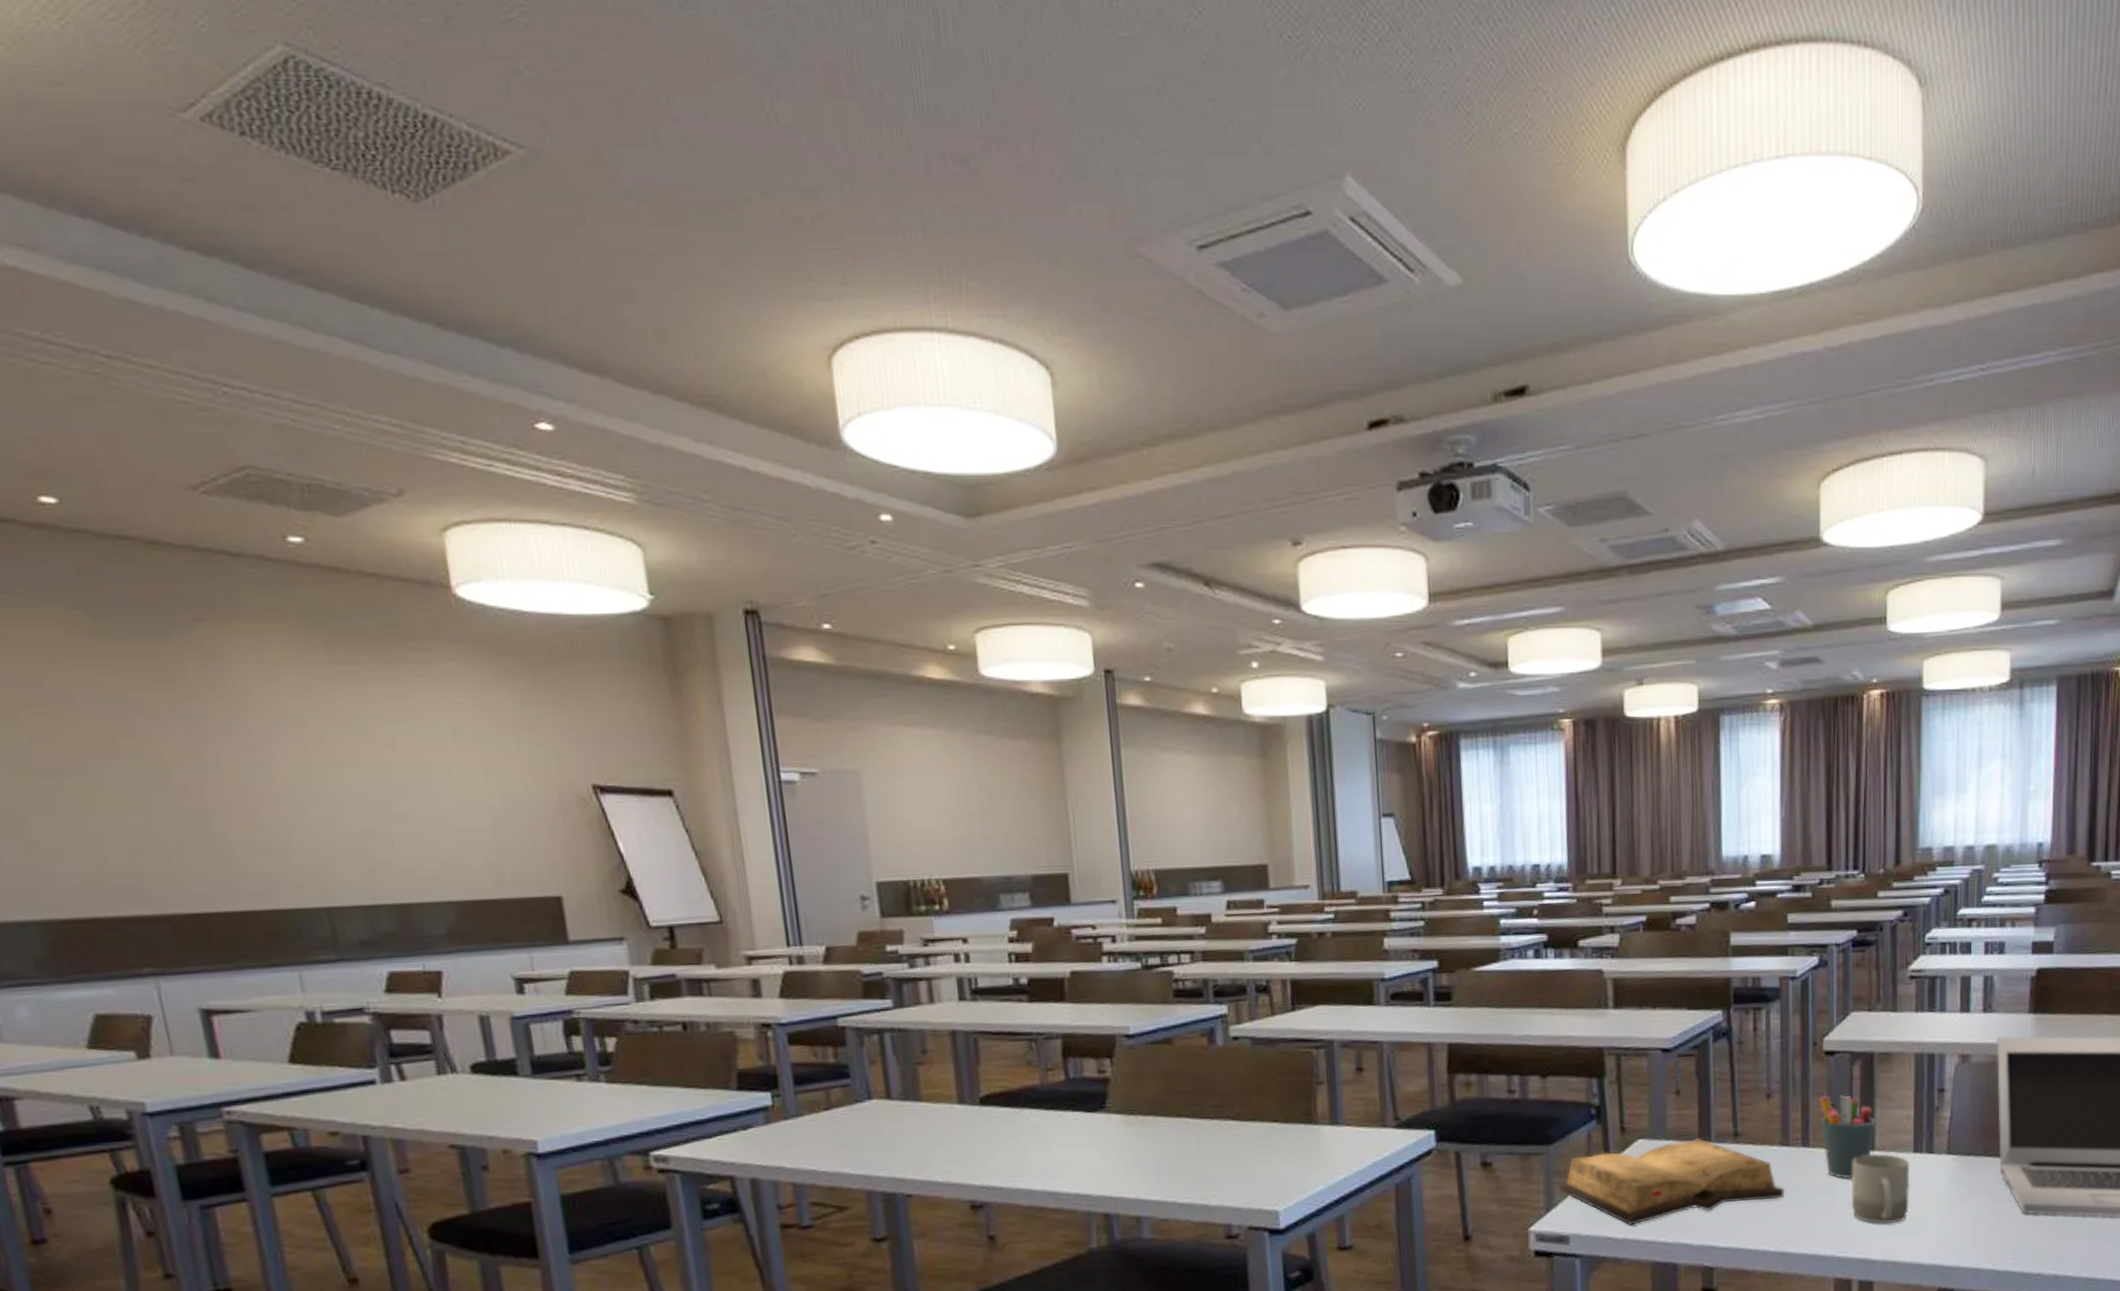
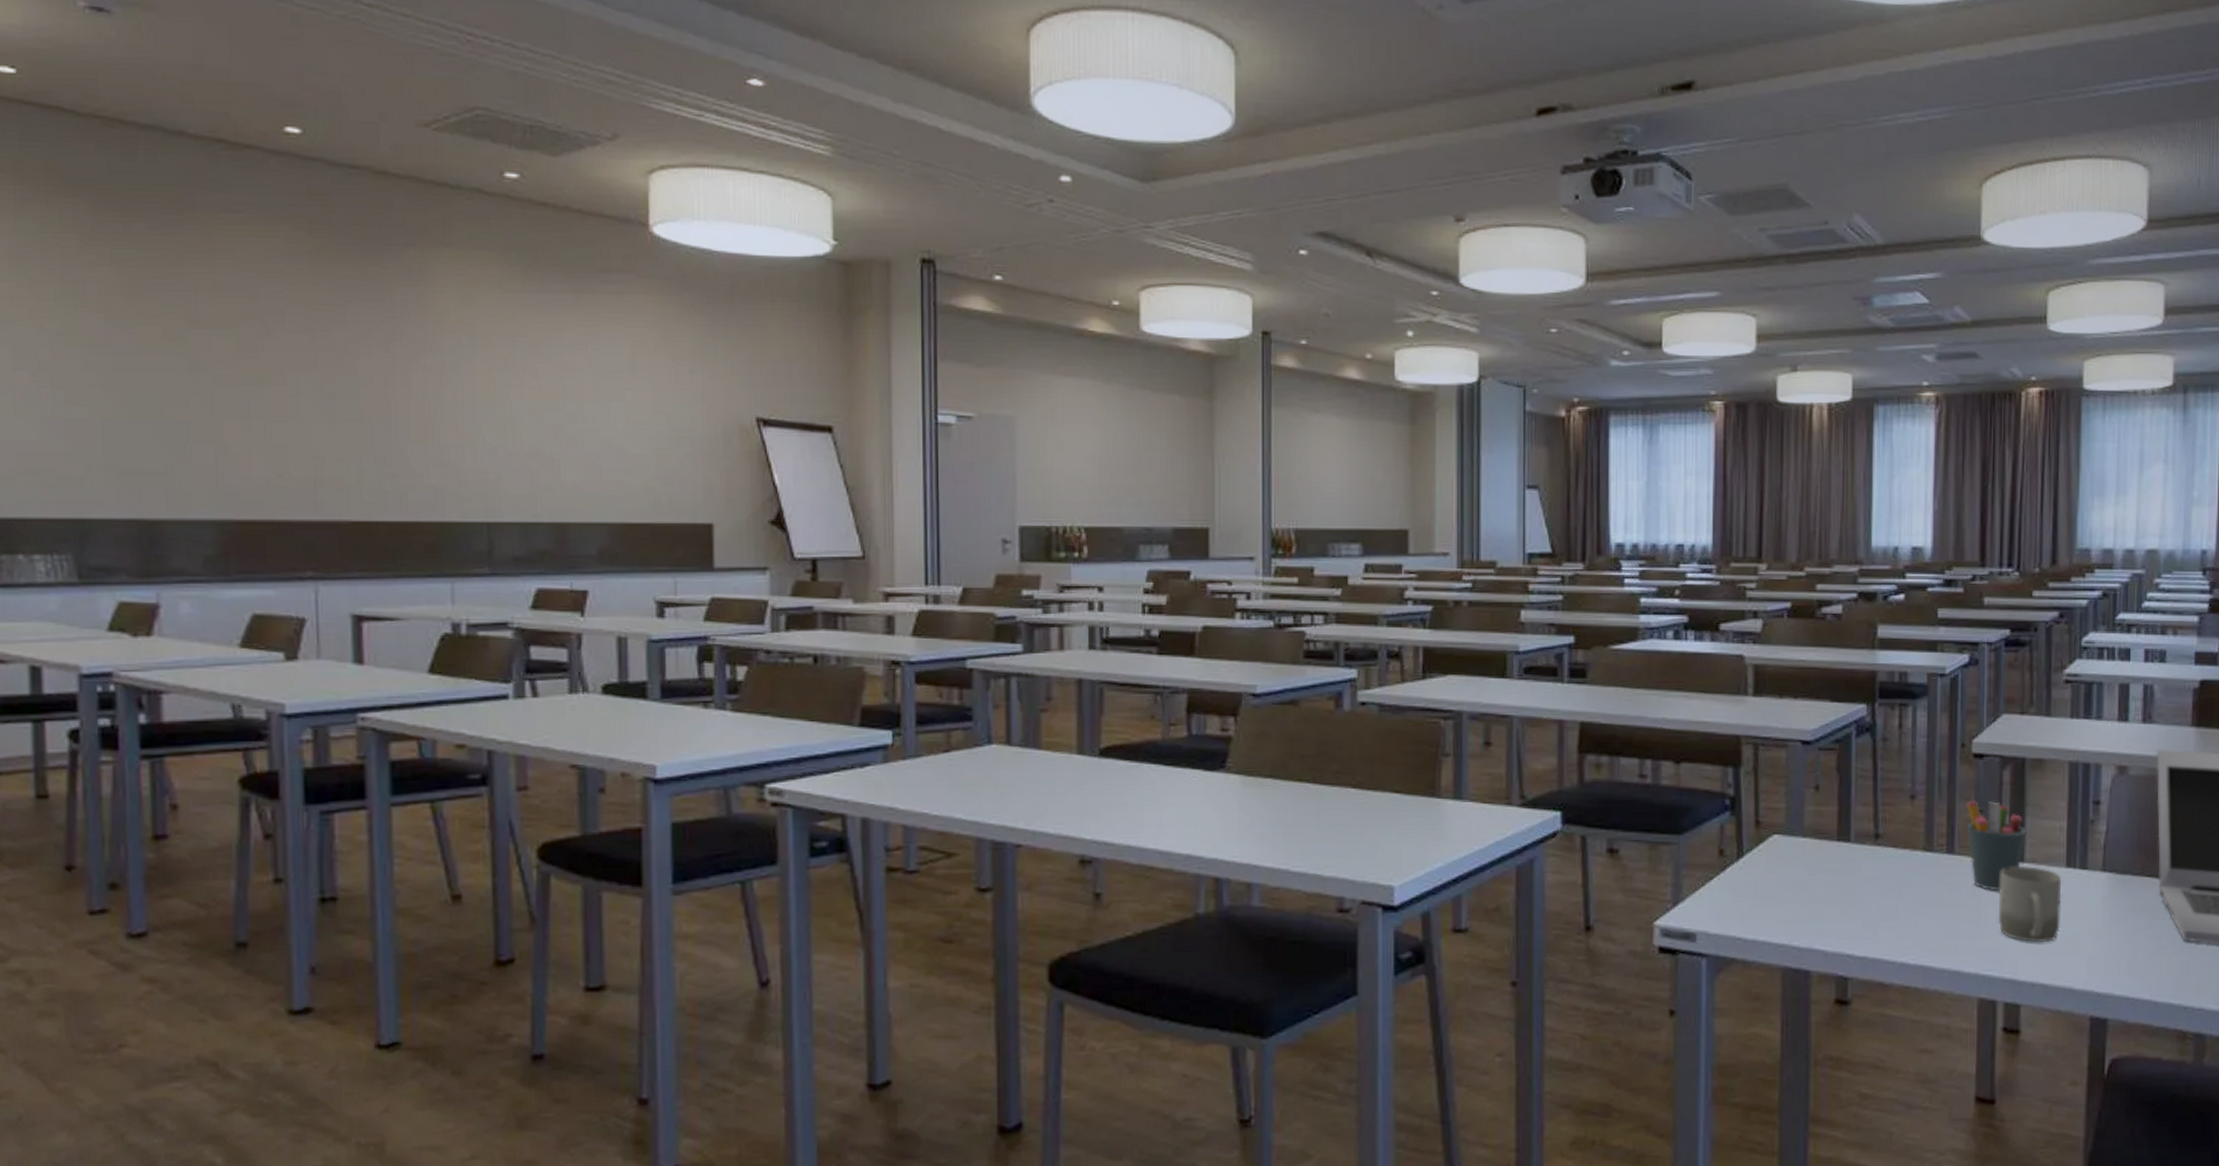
diary: present [1559,1139,1785,1225] -> none [1688,838,1927,926]

